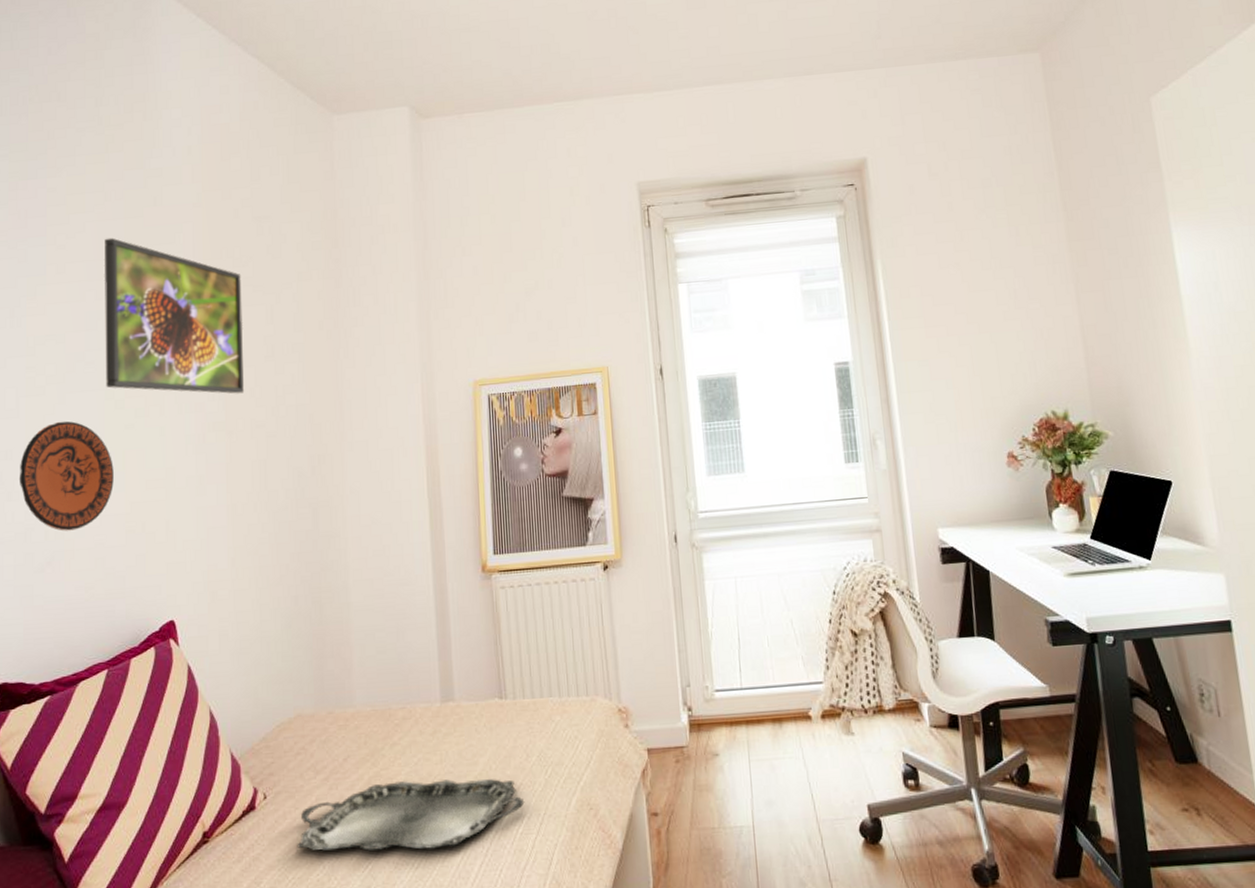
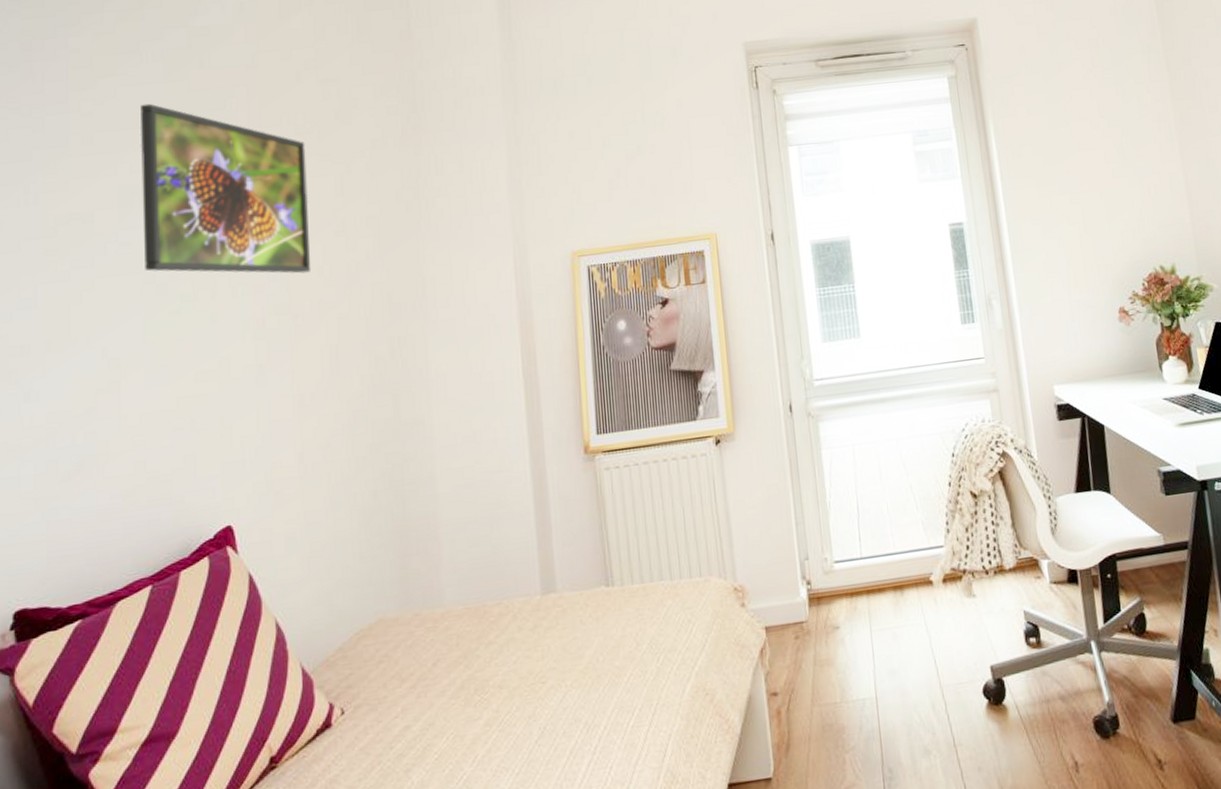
decorative plate: present [18,421,114,531] -> none [38,309,156,434]
serving tray: present [297,779,525,851] -> none [380,671,636,766]

